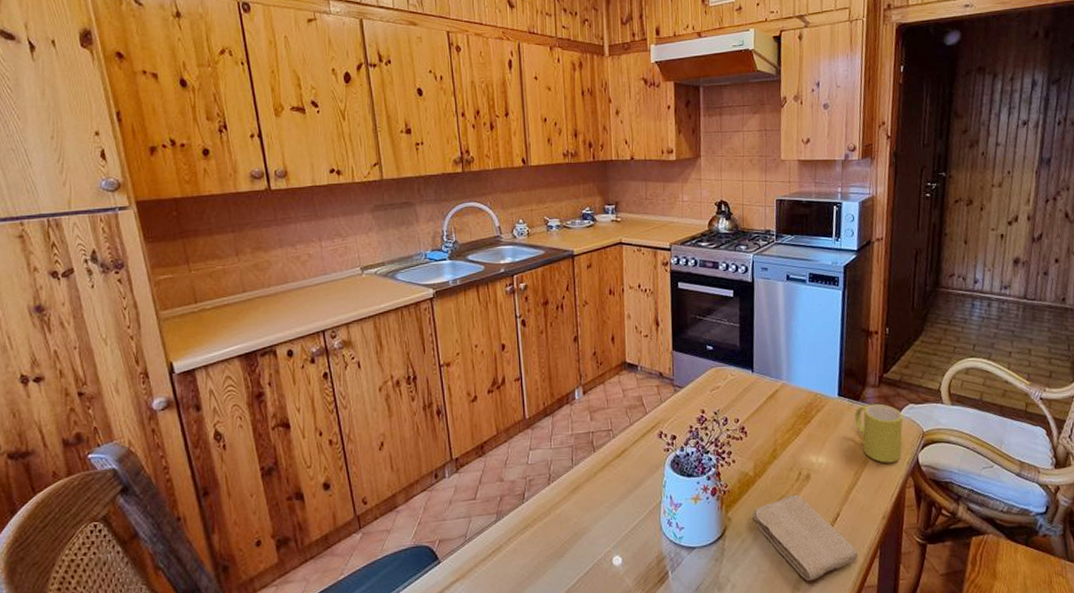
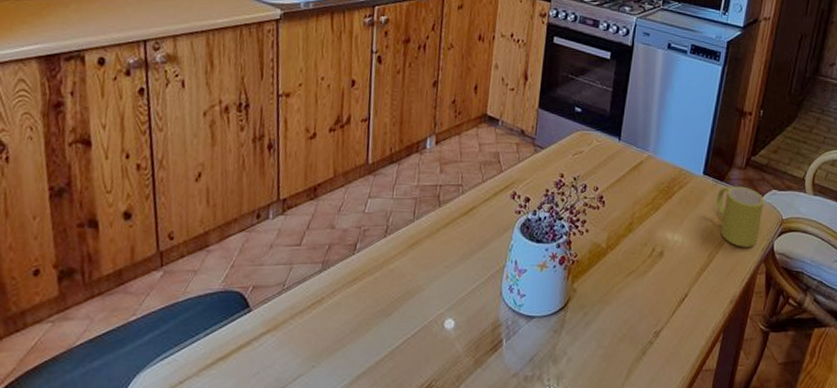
washcloth: present [752,494,859,580] -> none [599,270,701,359]

